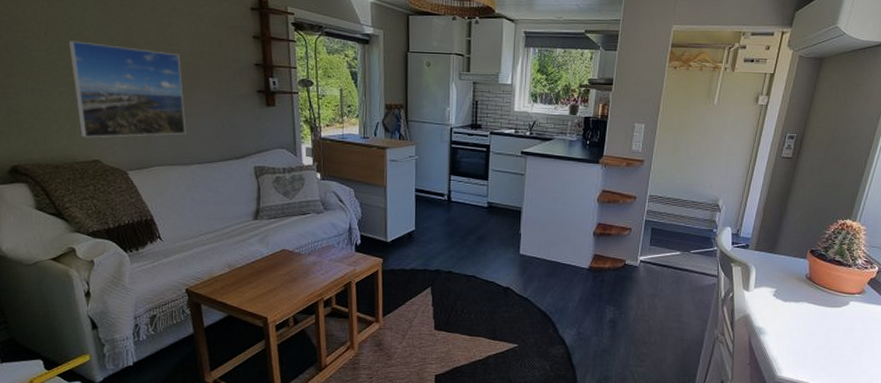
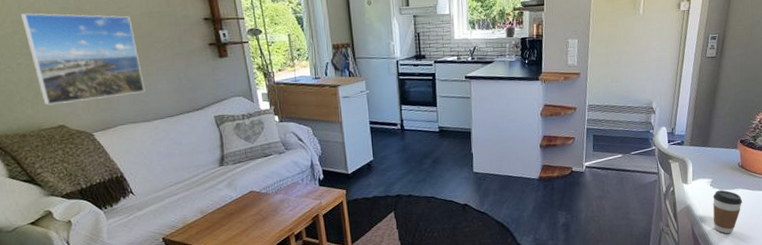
coffee cup: none [773,301,807,350] -> present [713,190,743,234]

